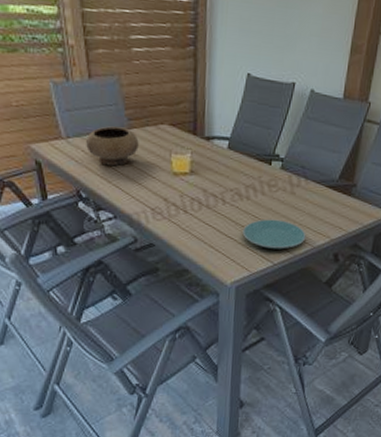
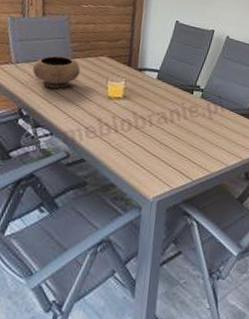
plate: present [242,219,306,250] -> none [166,140,222,168]

